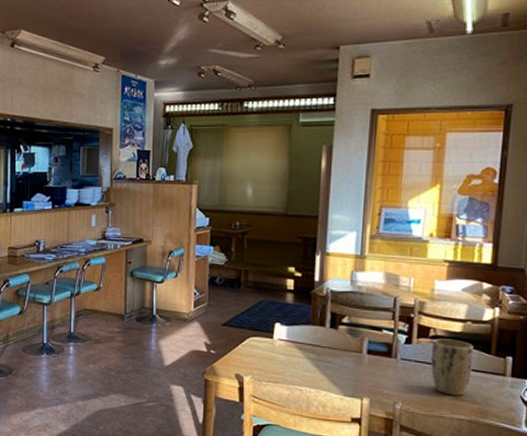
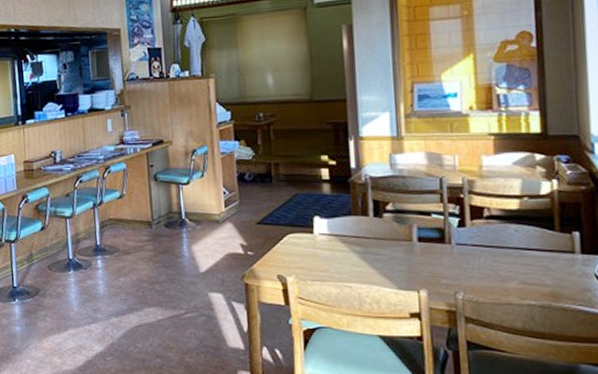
plant pot: present [431,338,474,396] -> none [488,218,537,280]

